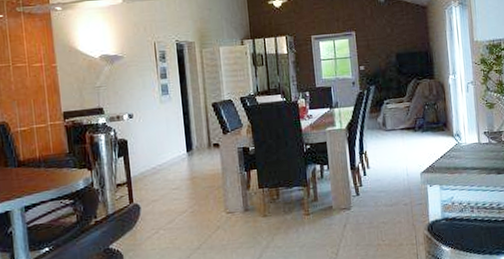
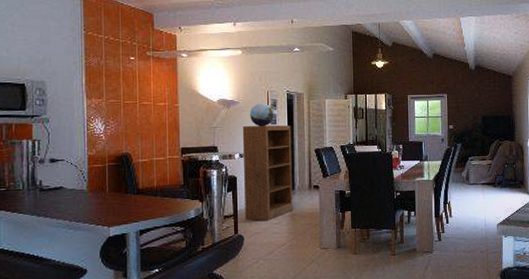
bookshelf: none [129,79,193,188] -> present [242,125,293,221]
decorative globe: none [136,56,164,83] -> present [249,103,274,127]

